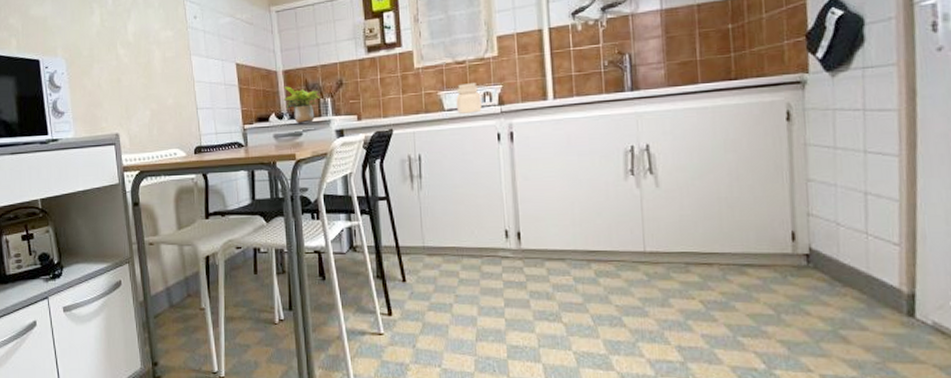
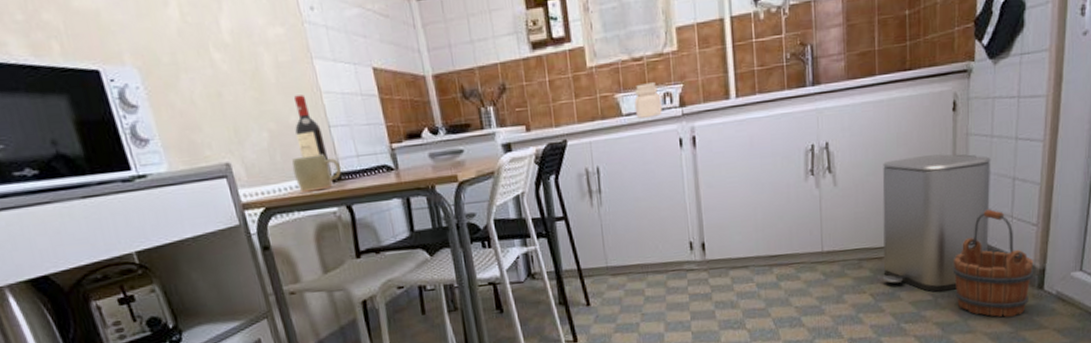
mug: none [164,130,202,161] -> present [291,154,341,193]
wine bottle: none [171,83,196,154] -> present [294,94,334,183]
potted plant: present [283,86,321,125] -> none [436,94,481,140]
pedal bin: none [710,163,839,307] -> present [882,154,991,292]
wooden bucket: none [797,223,901,344] -> present [953,209,1034,317]

